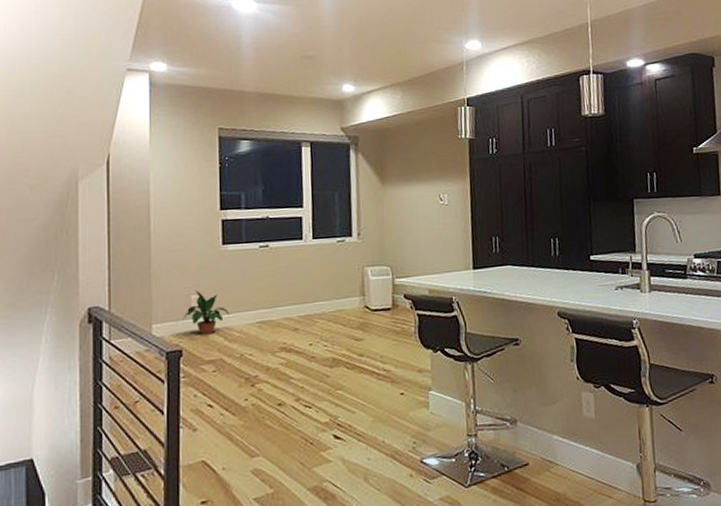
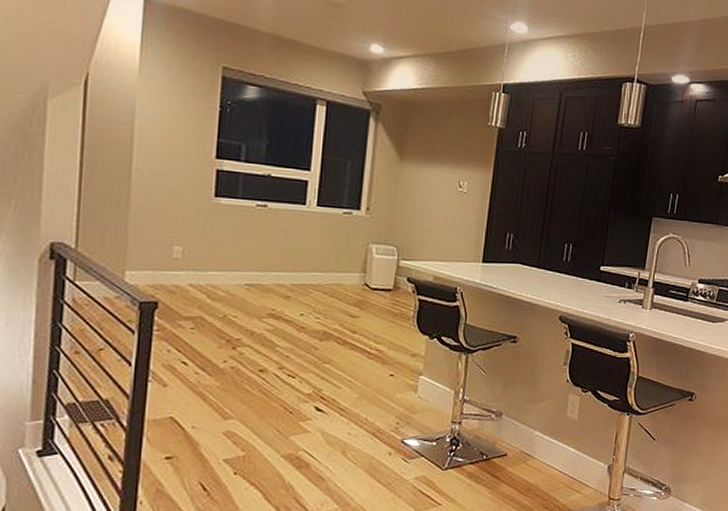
potted plant: present [183,290,230,336] -> none [162,241,216,291]

